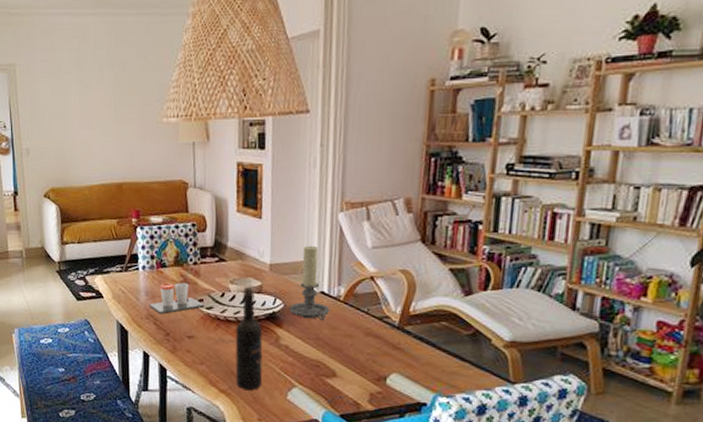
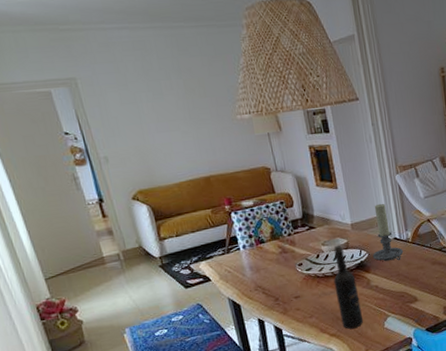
cup: present [149,282,205,315] -> none [255,252,304,284]

